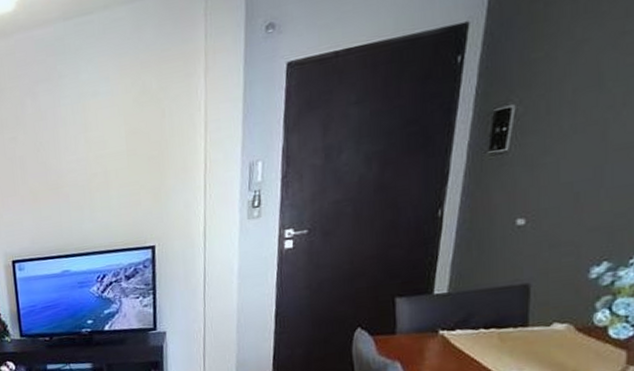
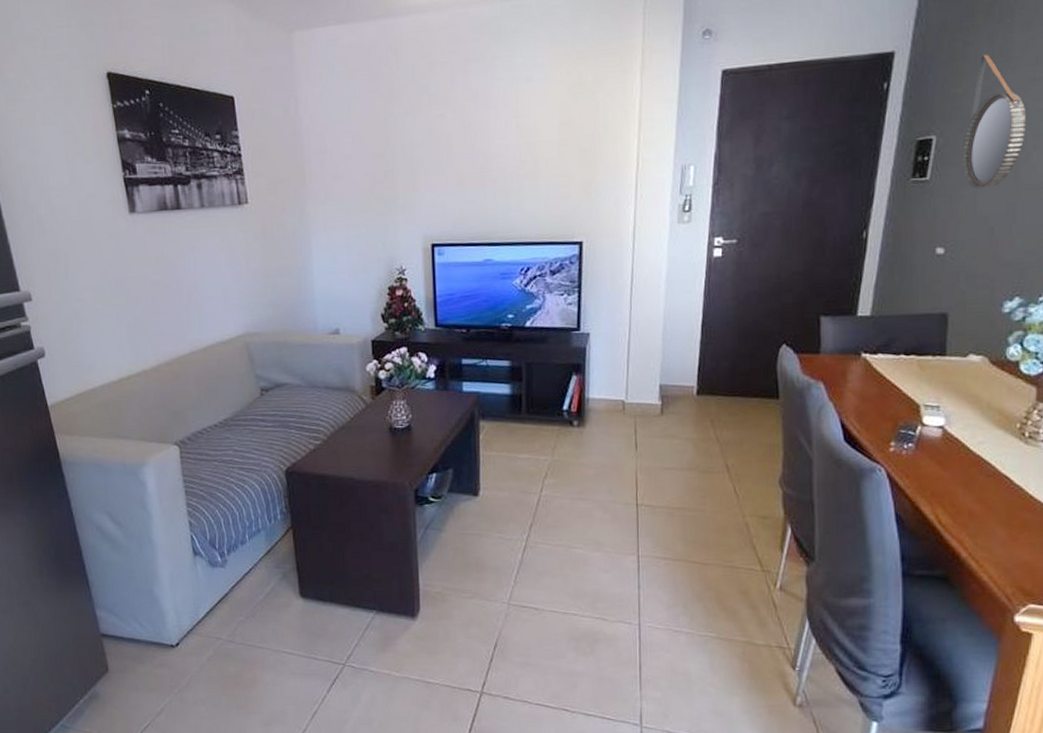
home mirror: none [544,12,616,155] -> present [962,54,1027,188]

